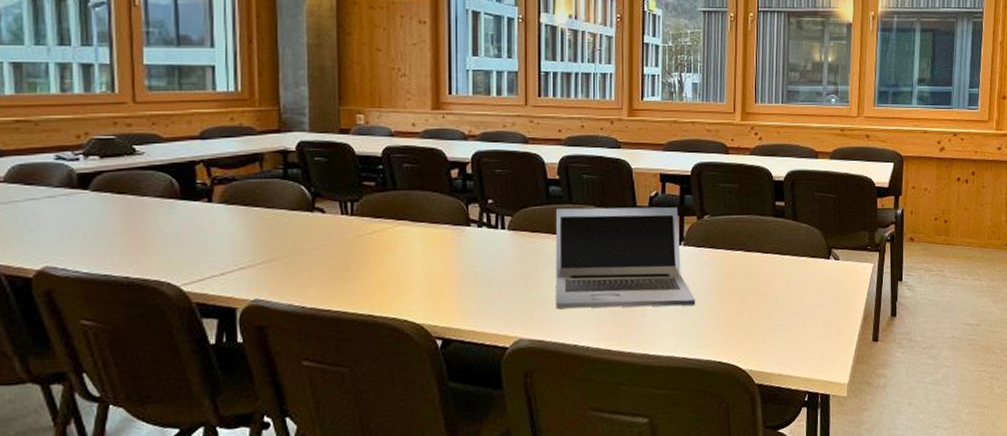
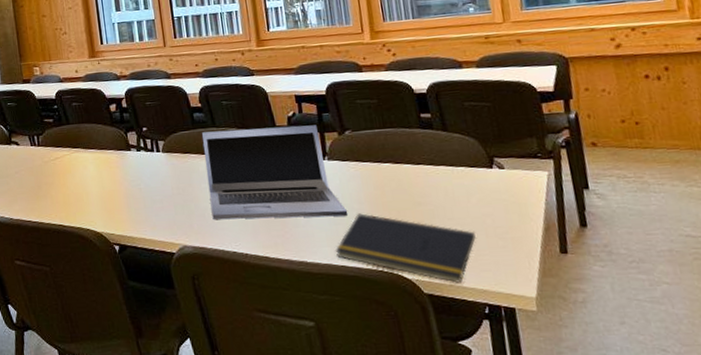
notepad: none [678,302,808,373] -> present [335,213,477,283]

